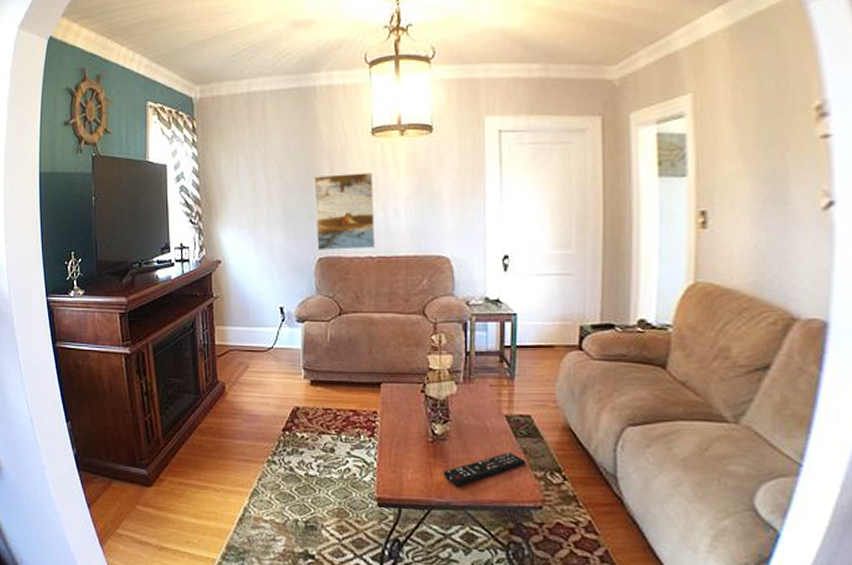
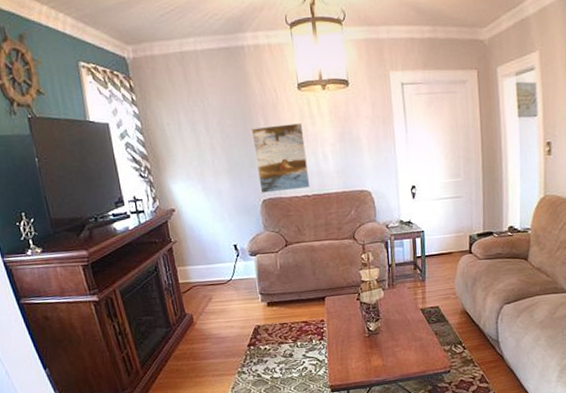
remote control: present [443,452,526,486] -> none [378,335,437,366]

